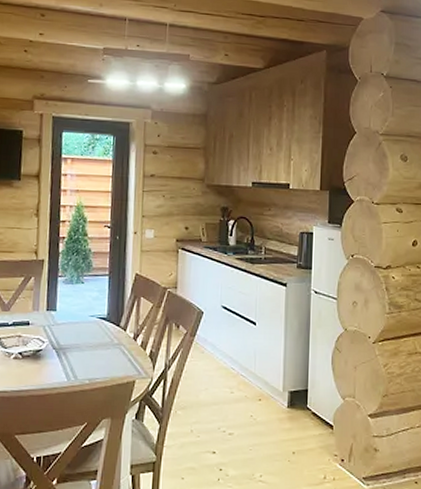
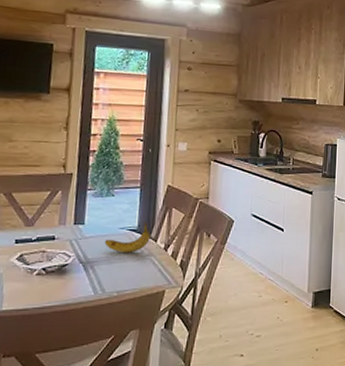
fruit: none [75,310,120,341] -> present [104,221,150,253]

